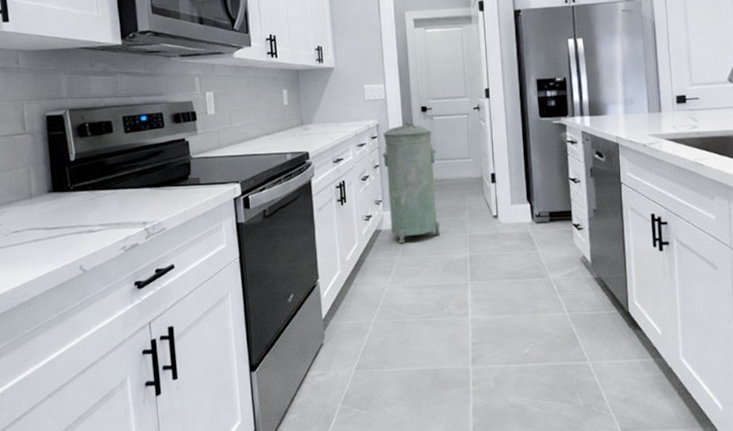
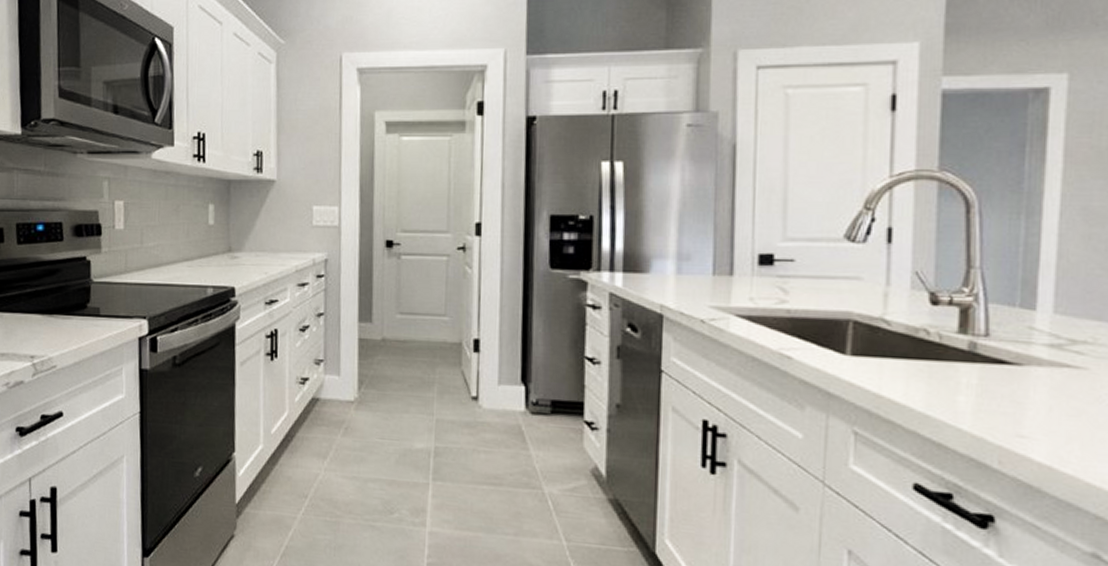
trash can: present [383,122,440,244] -> none [330,260,401,420]

